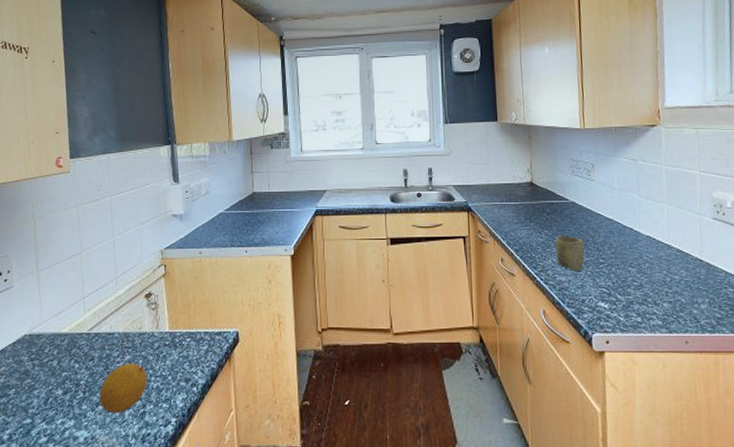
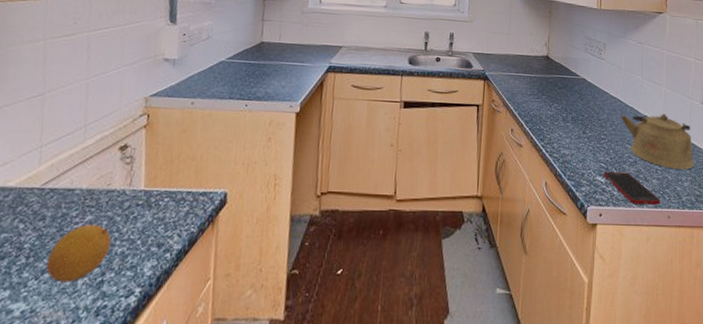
cup: present [555,235,585,271] -> none [562,109,589,145]
cell phone: none [606,297,675,330] -> present [604,171,660,205]
kettle: none [619,231,711,291] -> present [620,113,694,170]

